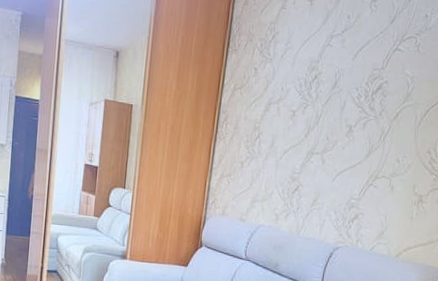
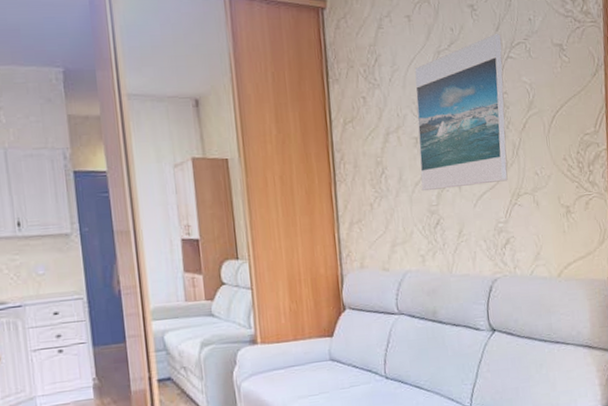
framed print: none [288,25,395,163] -> present [414,33,508,192]

